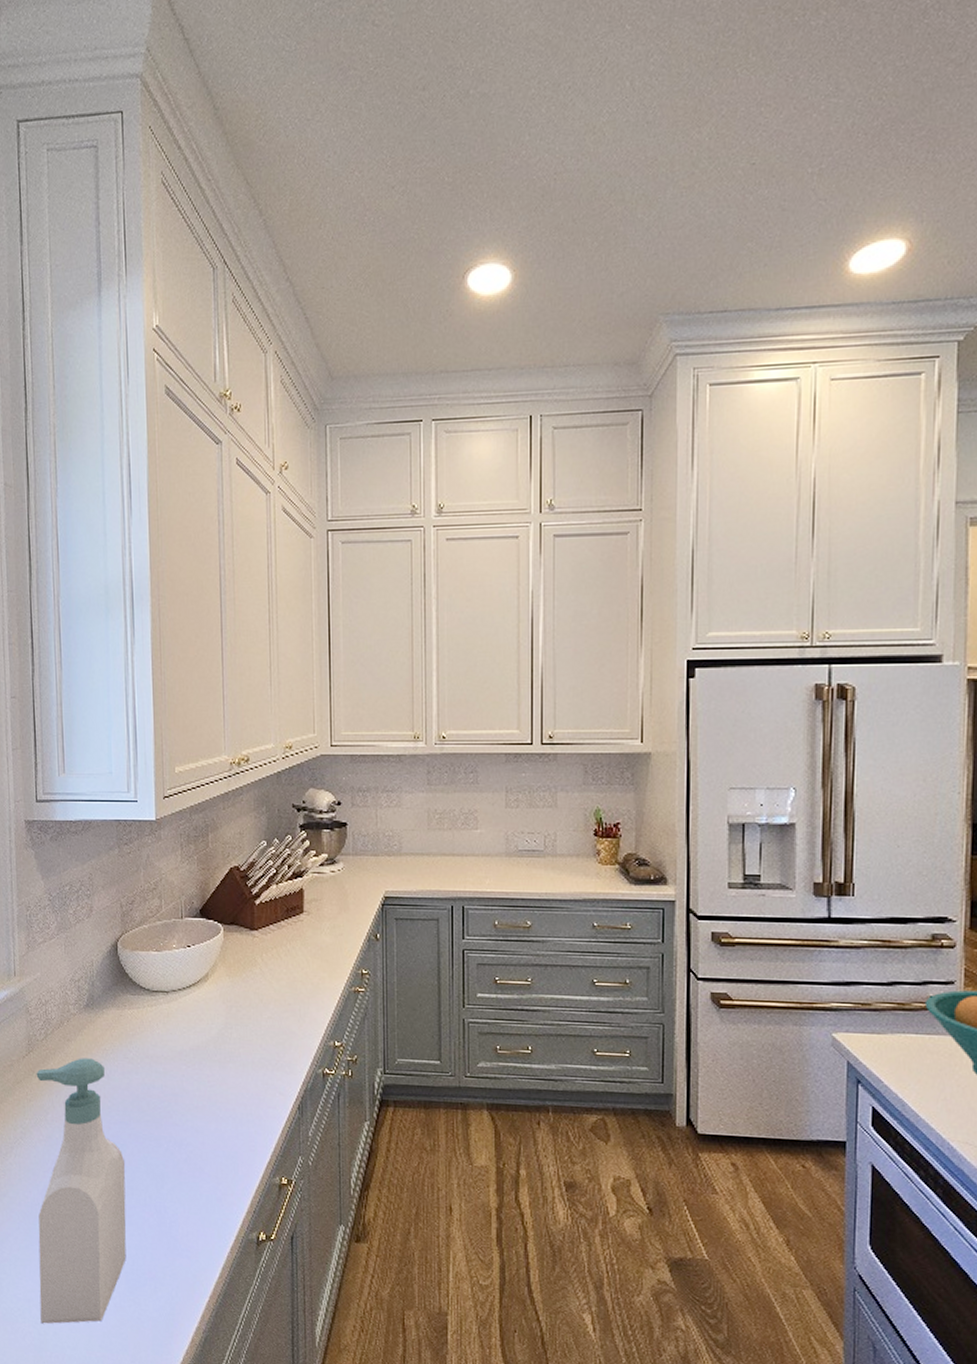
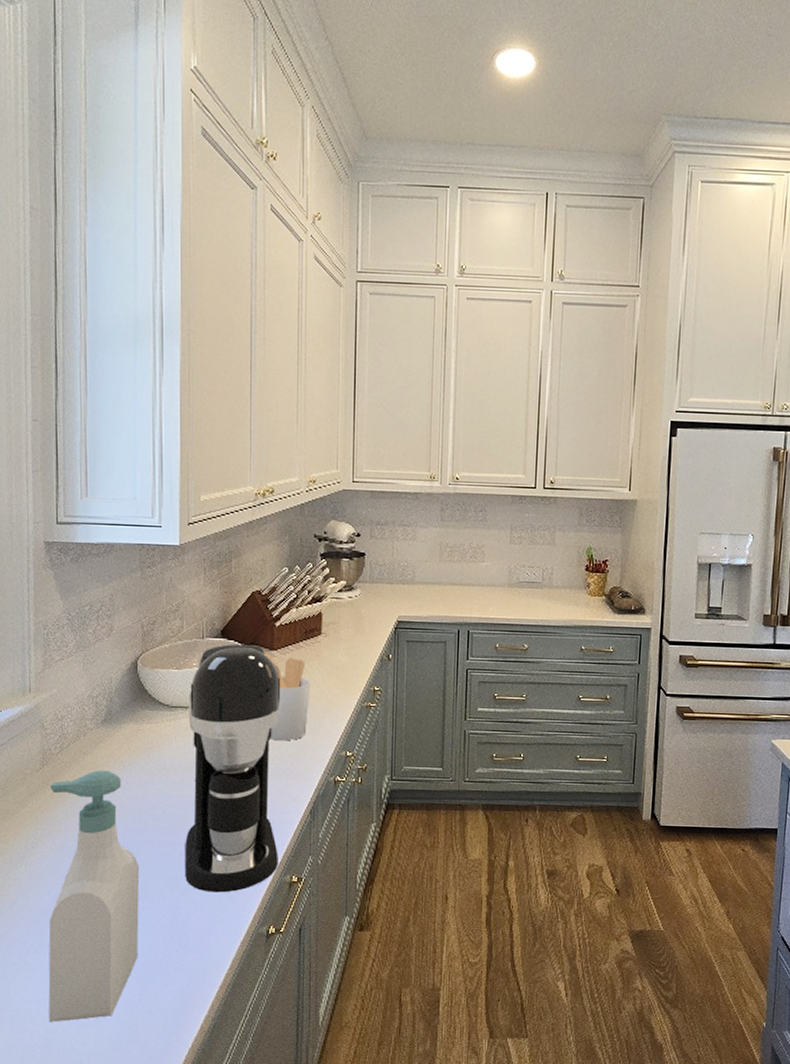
coffee maker: none [169,924,267,1194] -> present [185,644,281,893]
utensil holder: none [245,933,294,1029] -> present [265,653,311,741]

